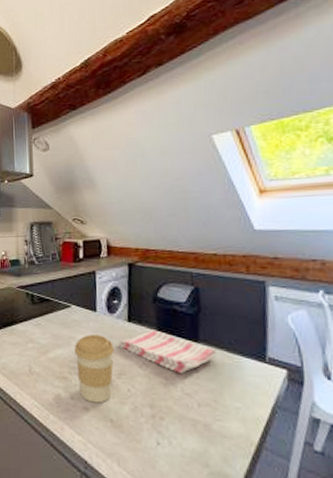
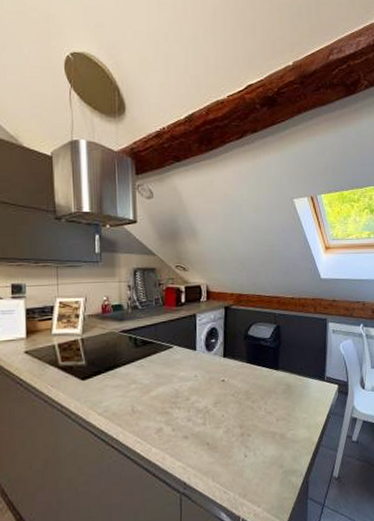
coffee cup: present [74,334,114,403] -> none [176,370,211,431]
dish towel: present [119,330,216,373] -> none [215,362,291,397]

